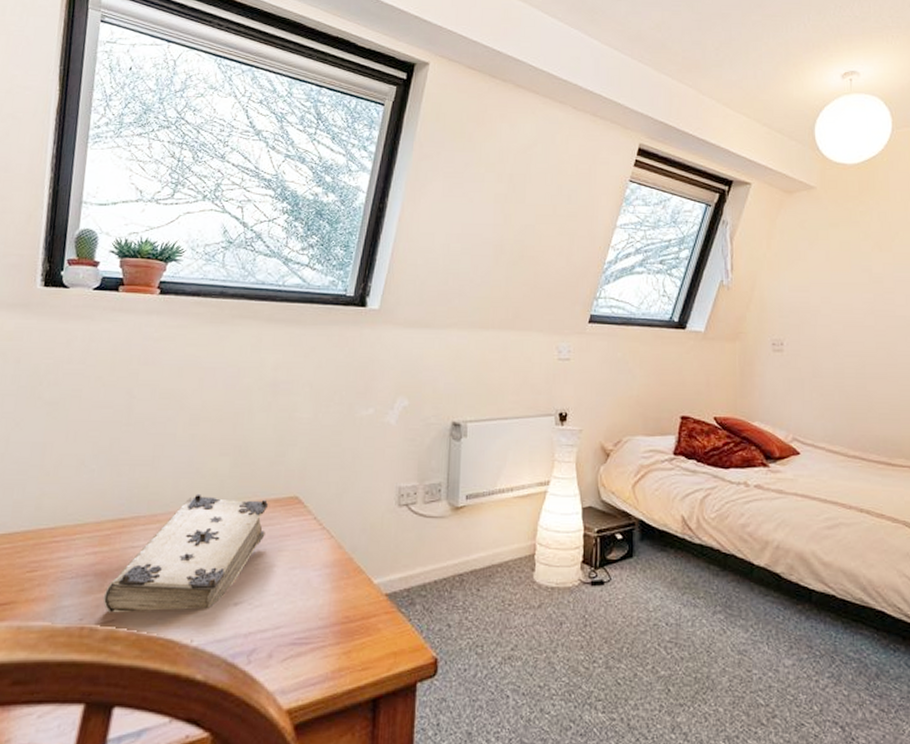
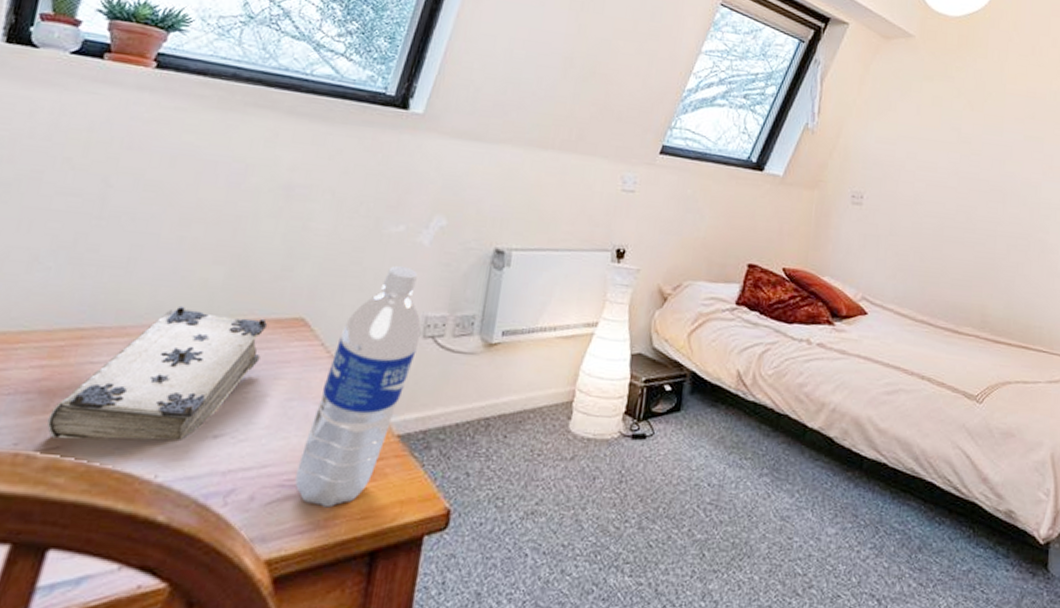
water bottle: none [304,444,397,661] -> present [295,265,422,508]

